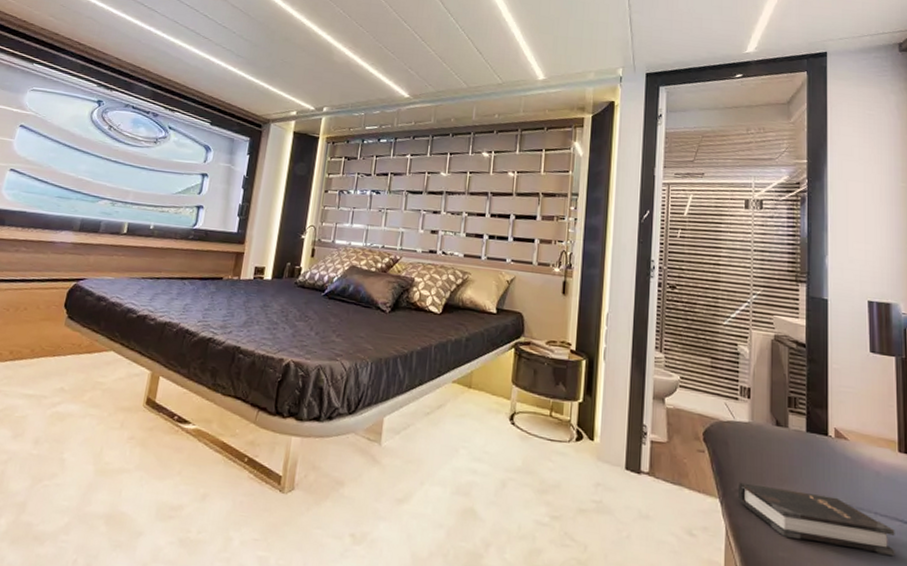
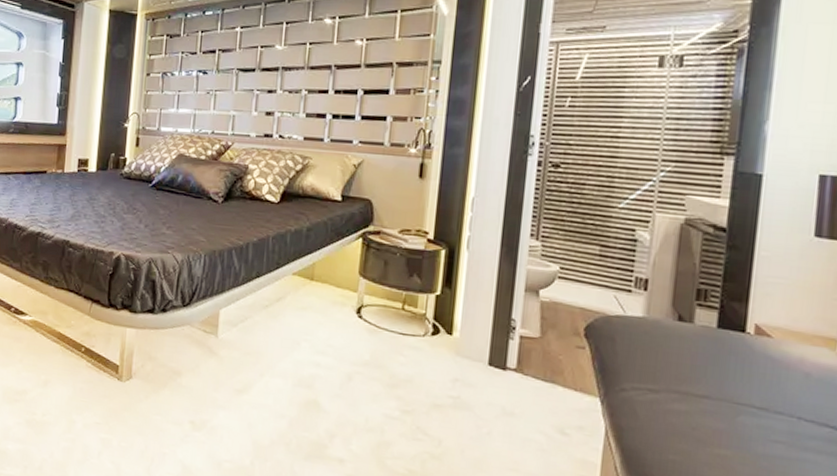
hardback book: present [737,482,895,556] -> none [622,381,823,464]

